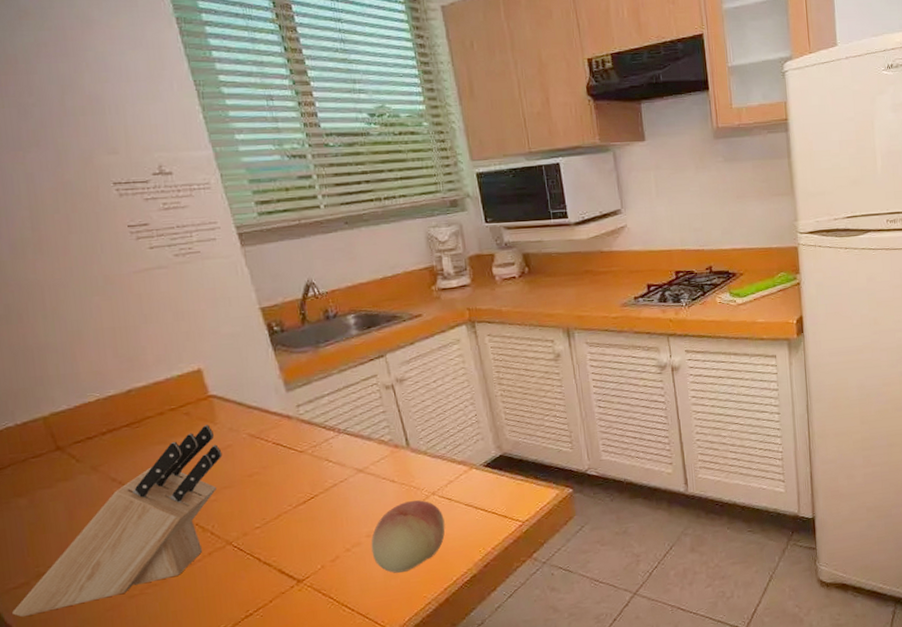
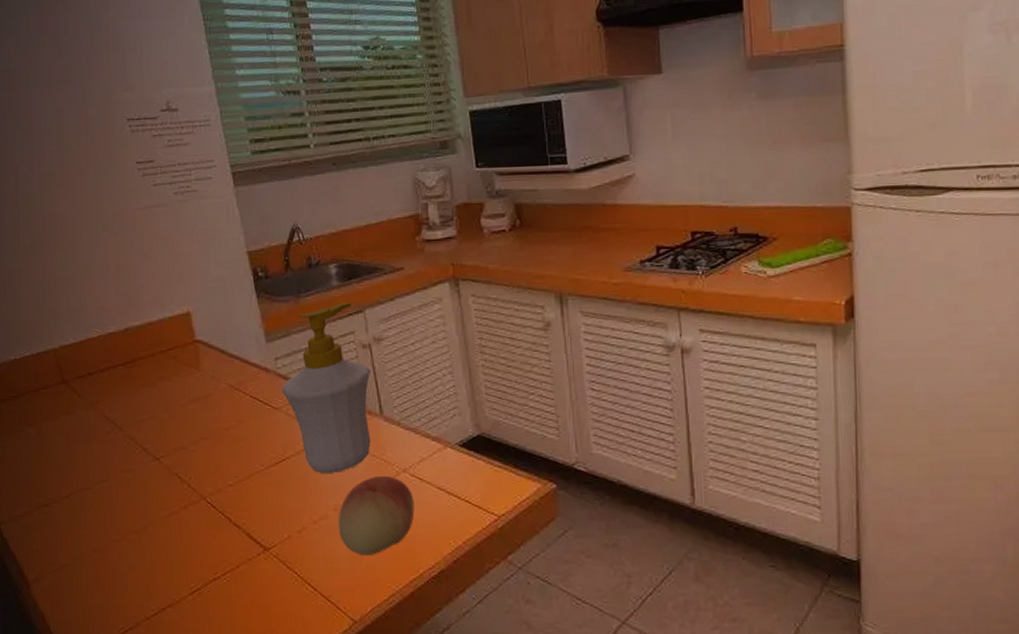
knife block: present [11,424,223,617] -> none [15,371,204,547]
soap bottle: none [305,349,400,506] -> present [281,303,371,473]

